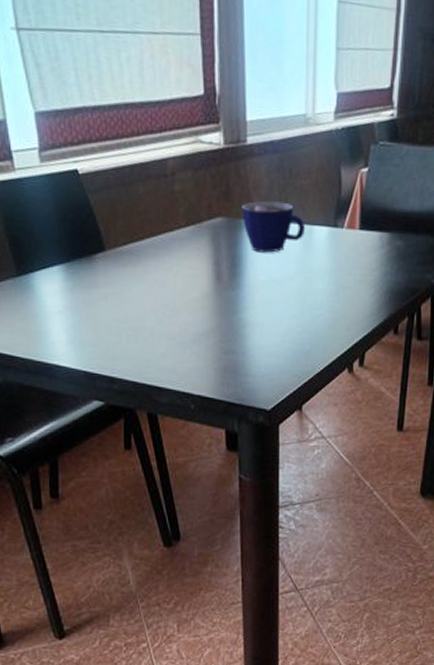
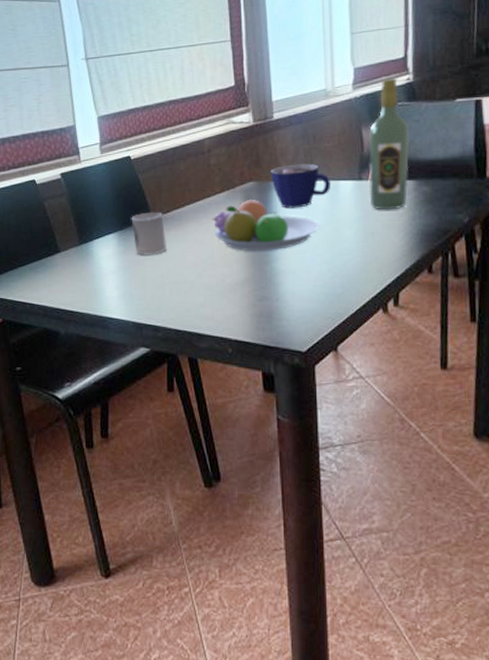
cup: none [80,242,123,295] -> present [131,211,166,256]
fruit bowl: none [175,237,291,299] -> present [212,198,320,252]
wine bottle: none [343,111,388,264] -> present [368,78,409,210]

